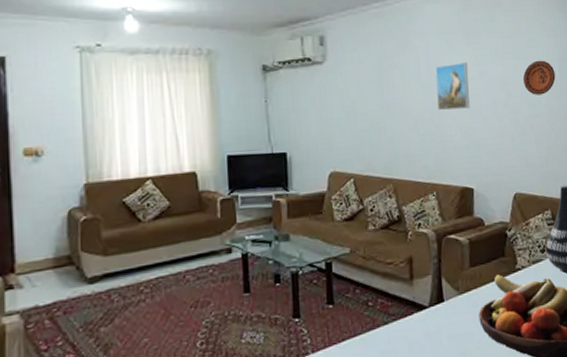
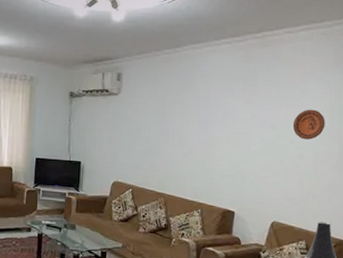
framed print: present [435,62,470,111] -> none [210,104,242,144]

